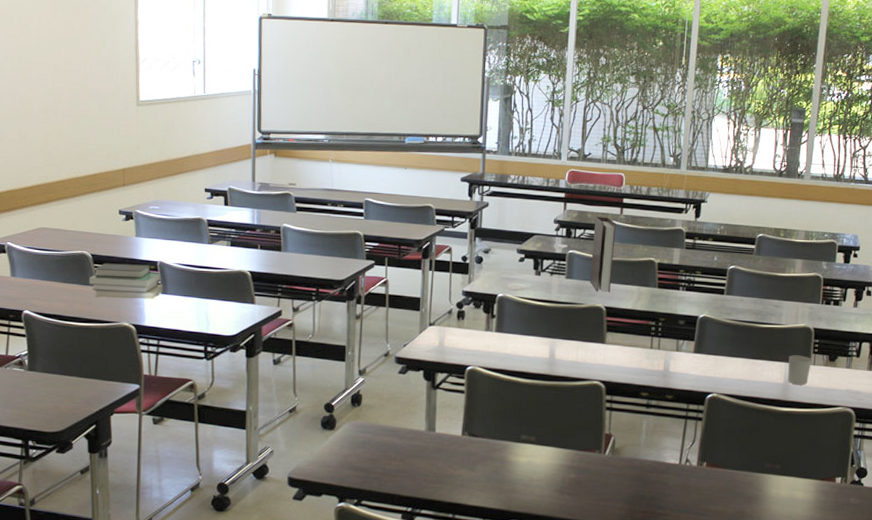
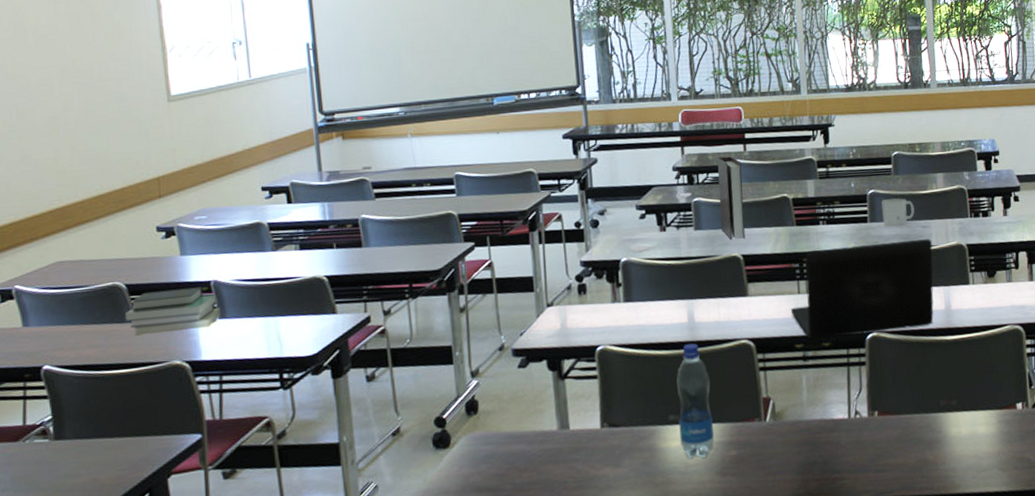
bottle: none [528,377,561,476] -> present [676,343,714,458]
laptop: none [641,312,781,395] -> present [790,238,934,340]
mug: none [738,276,770,303] -> present [881,198,915,227]
cup: present [788,355,812,385] -> none [945,276,971,309]

